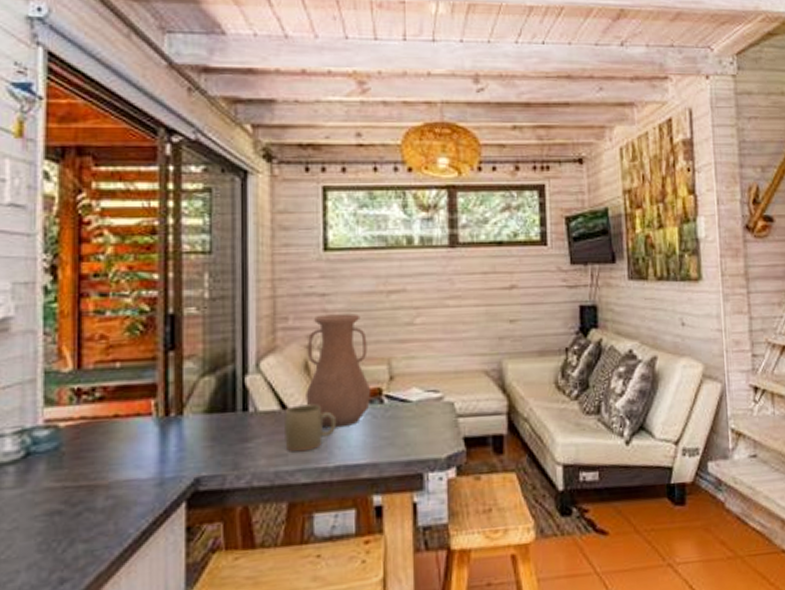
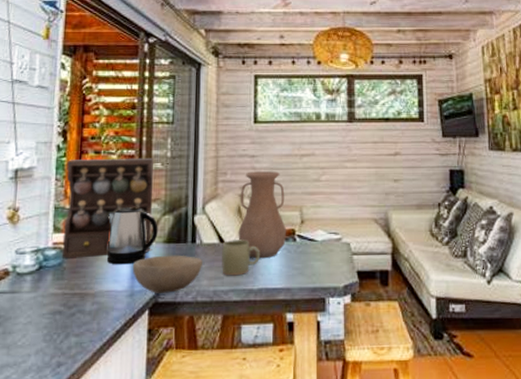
spice rack: none [58,300,186,441] -> present [61,157,153,259]
kettle: none [123,367,195,445] -> present [107,207,158,265]
bowl: none [160,428,258,480] -> present [132,255,202,293]

